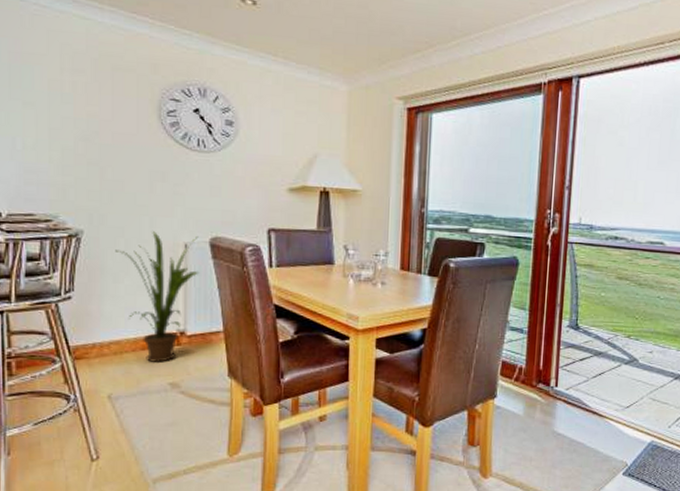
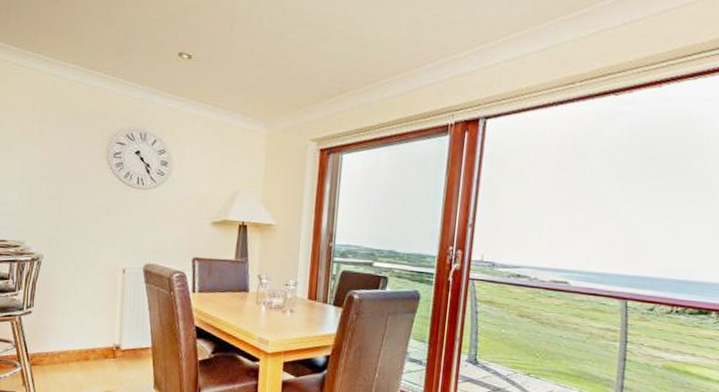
house plant: present [115,231,200,364] -> none [67,257,135,373]

